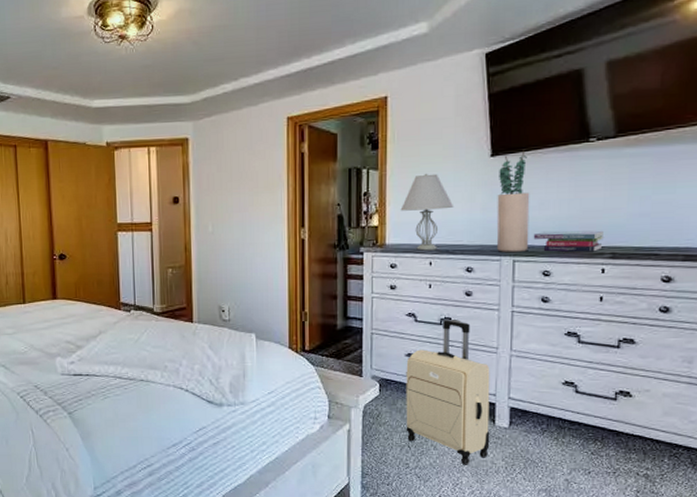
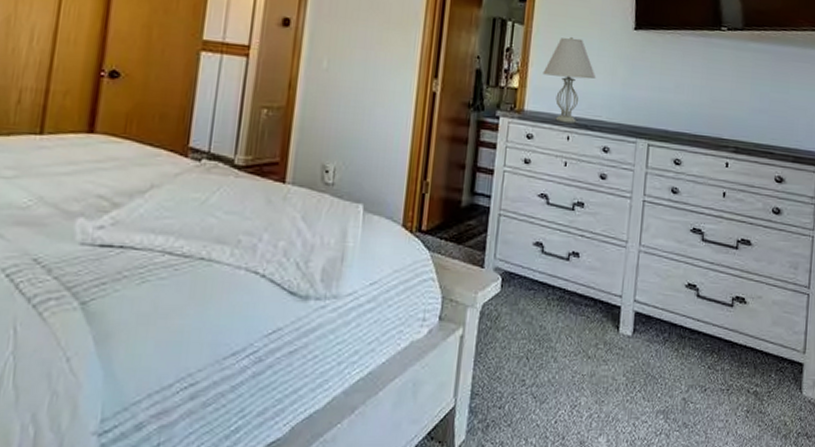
suitcase: present [406,319,490,465] -> none [526,203,618,382]
vase: present [496,150,530,253] -> none [634,28,668,137]
books: present [533,230,604,253] -> none [667,116,729,144]

